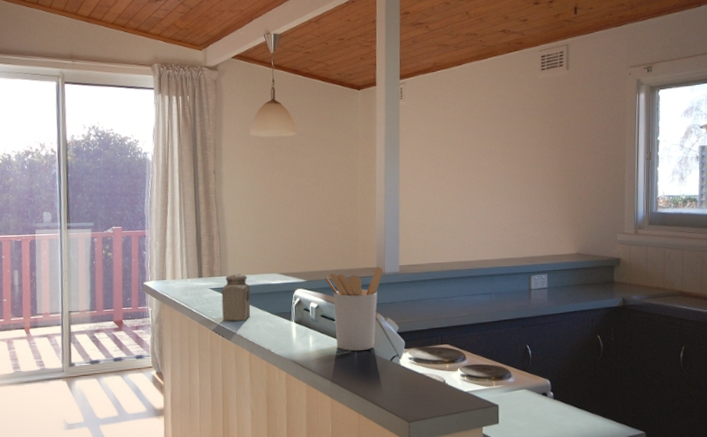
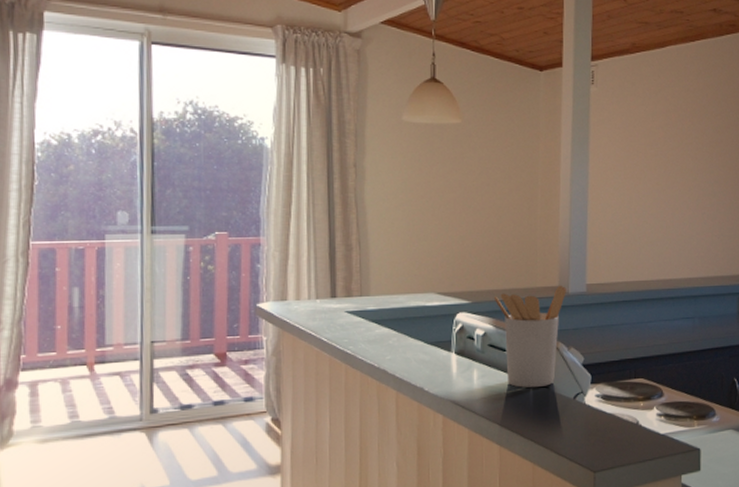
salt shaker: present [221,274,251,321] -> none [361,293,399,353]

